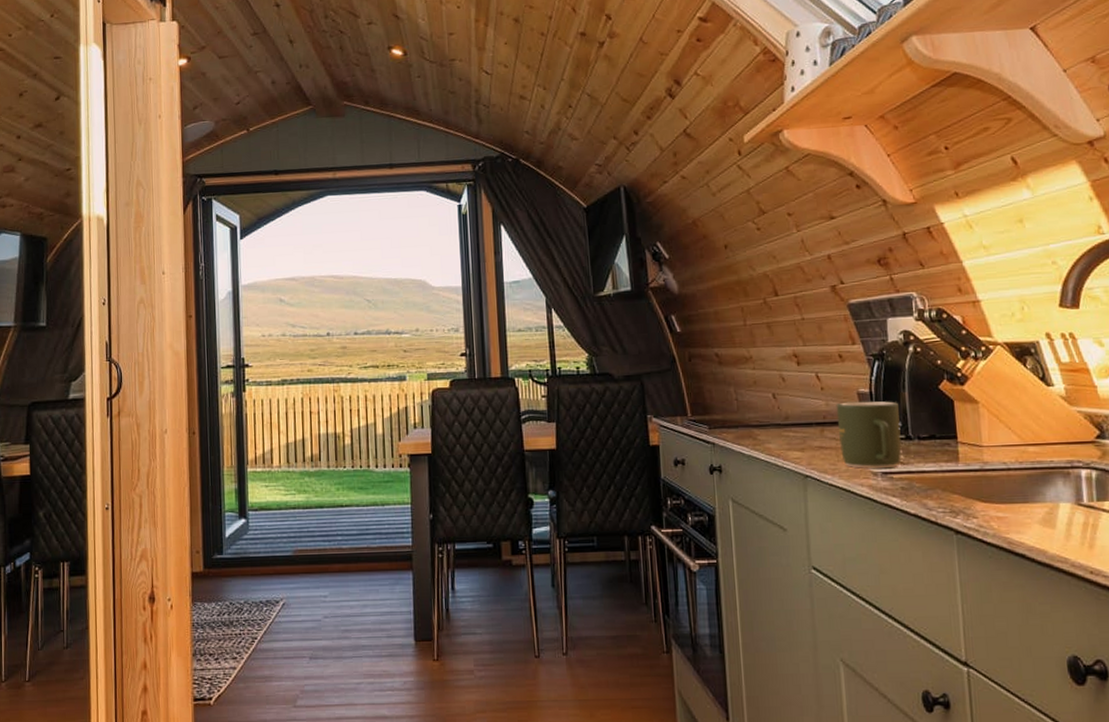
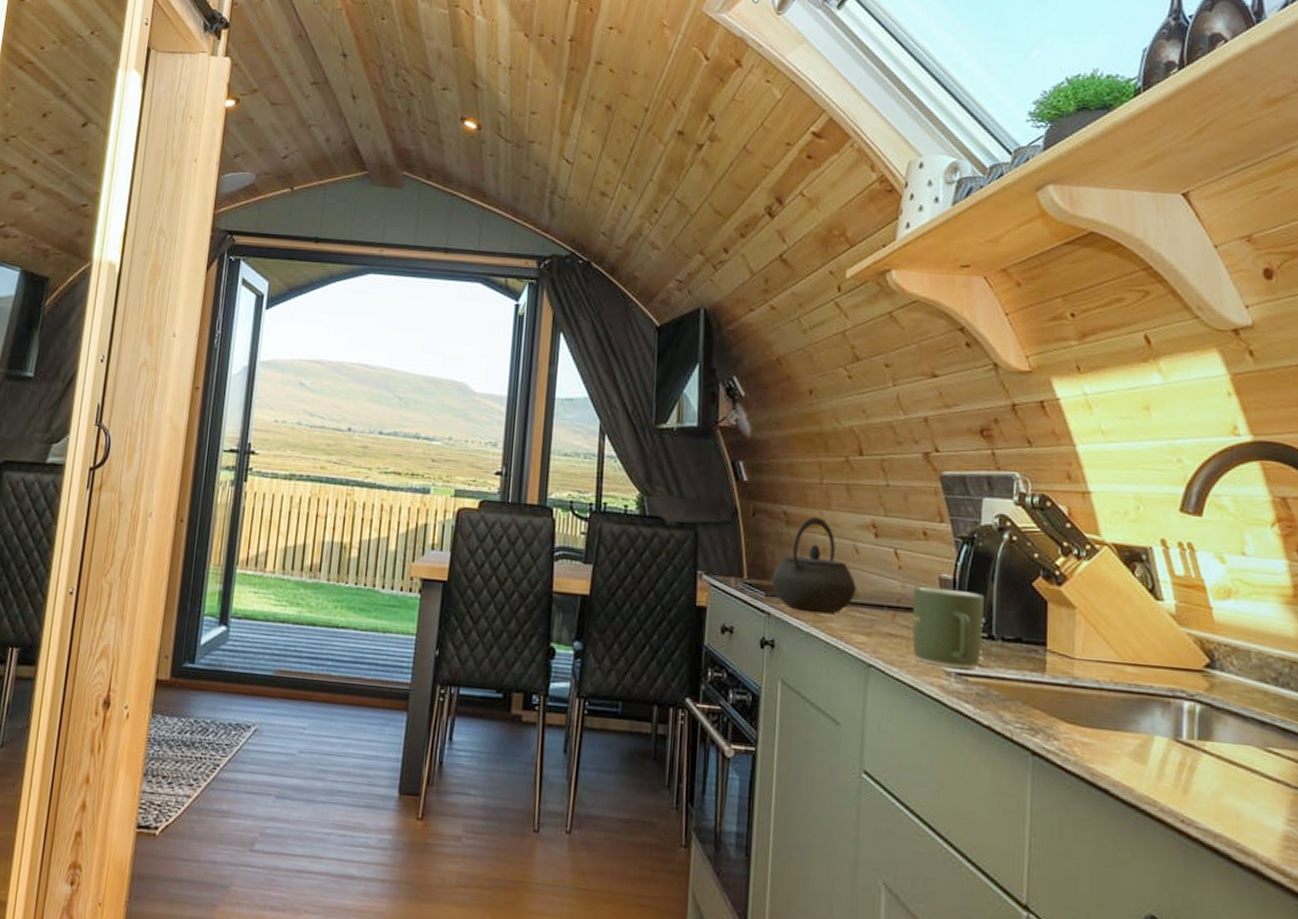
kettle: none [712,355,787,438] -> present [771,517,856,614]

